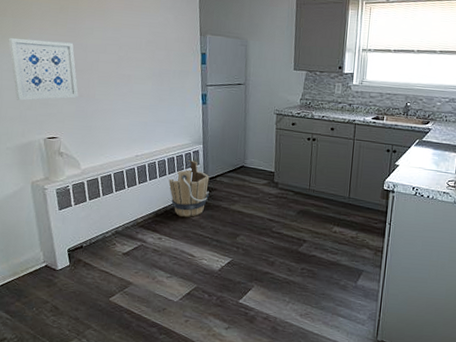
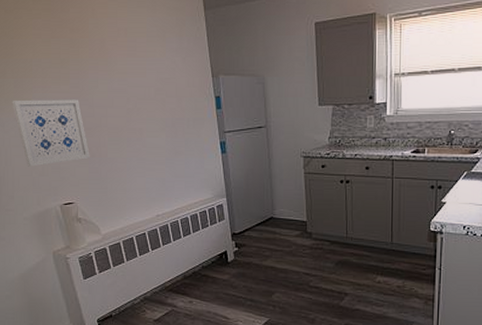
wooden bucket: present [168,160,210,218] -> none [193,216,238,278]

